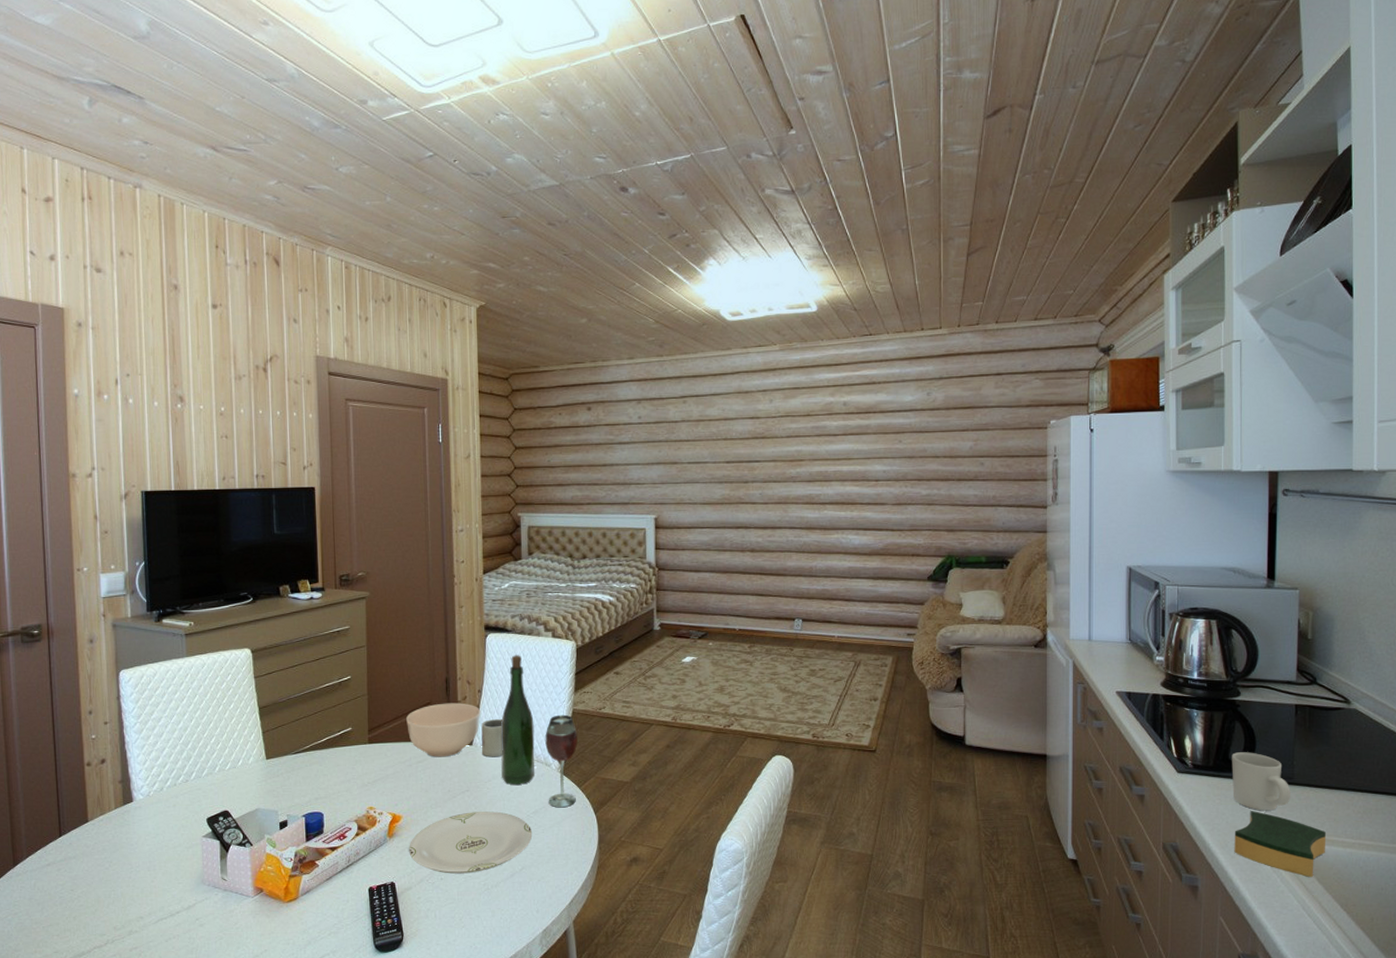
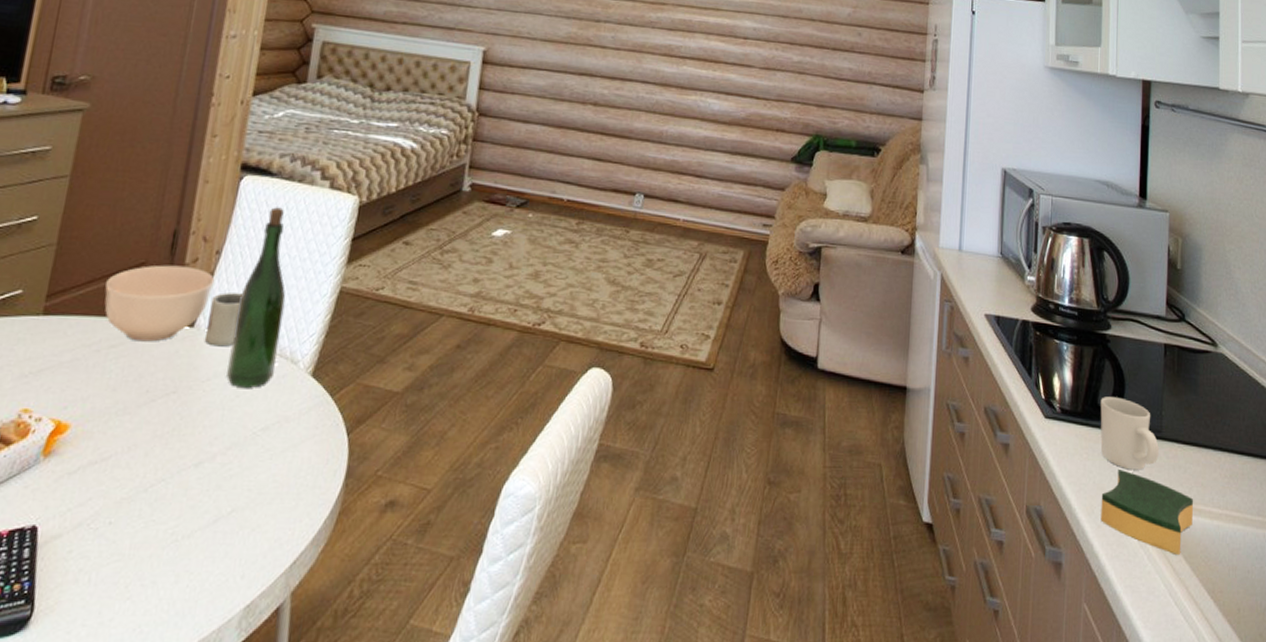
plate: present [409,811,533,874] -> none [69,424,256,516]
wineglass: present [545,714,578,808] -> none [285,293,343,424]

